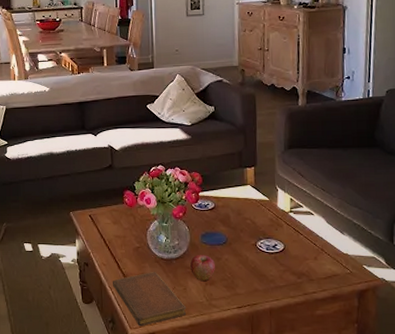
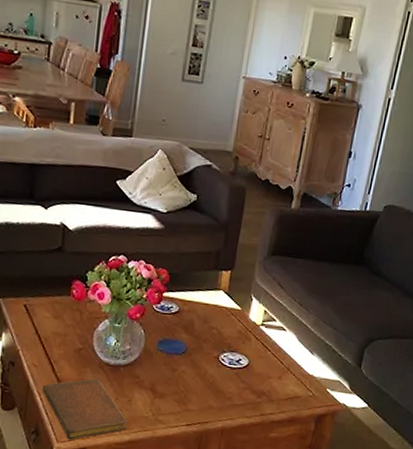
apple: present [190,254,216,281] -> none [139,362,170,393]

